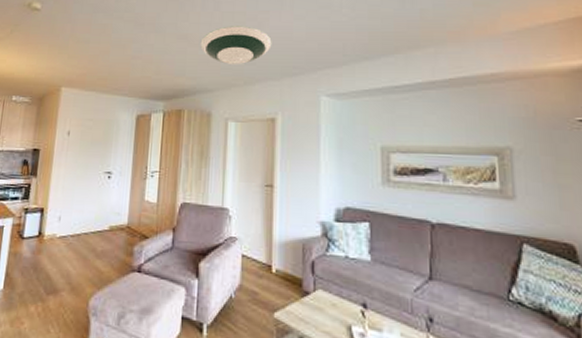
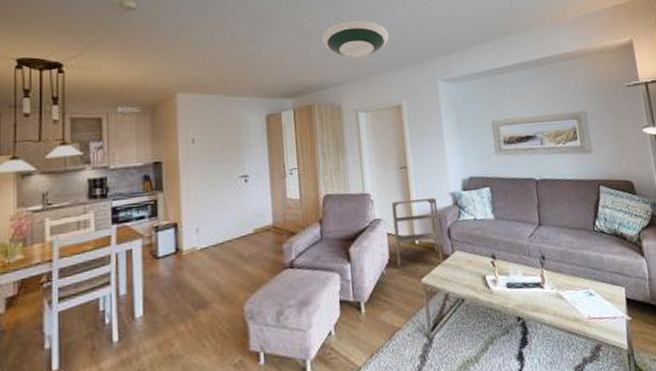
side table: none [249,220,303,298] -> present [391,197,443,266]

